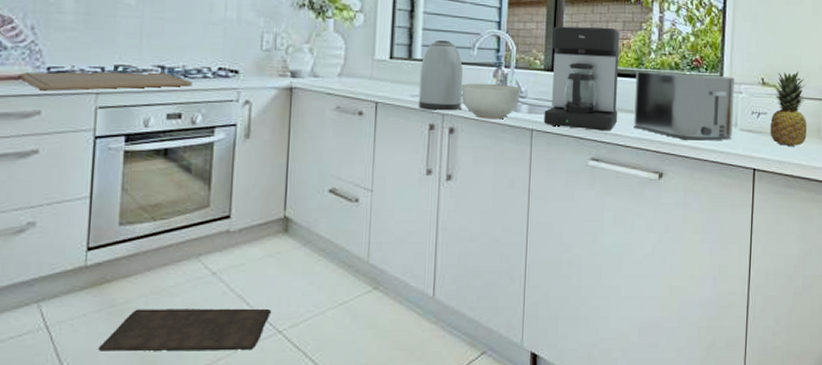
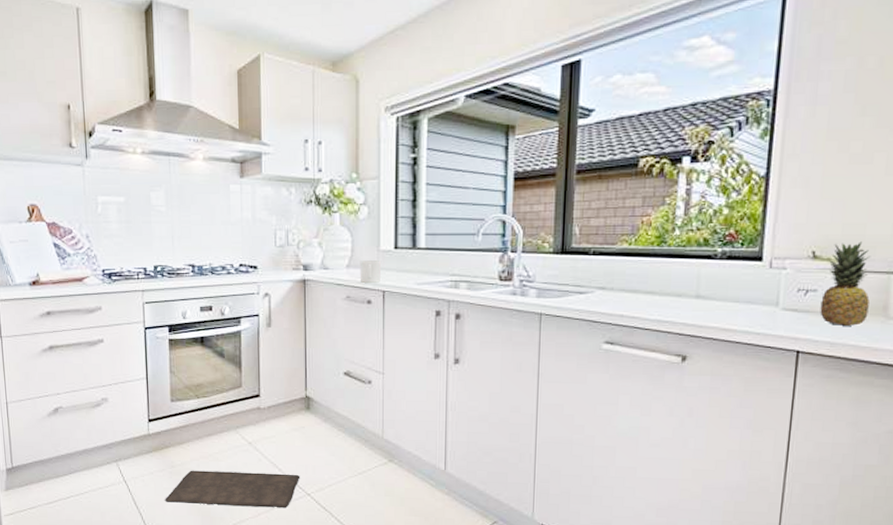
chopping board: present [19,71,193,92] -> none [82,270,219,290]
mug: none [352,69,376,94] -> present [360,260,382,284]
kettle: present [418,39,463,111] -> none [424,227,468,298]
bowl: present [461,83,522,120] -> none [467,269,529,305]
coffee maker: present [543,26,619,131] -> none [553,204,638,314]
toaster: present [634,70,735,141] -> none [653,249,777,322]

